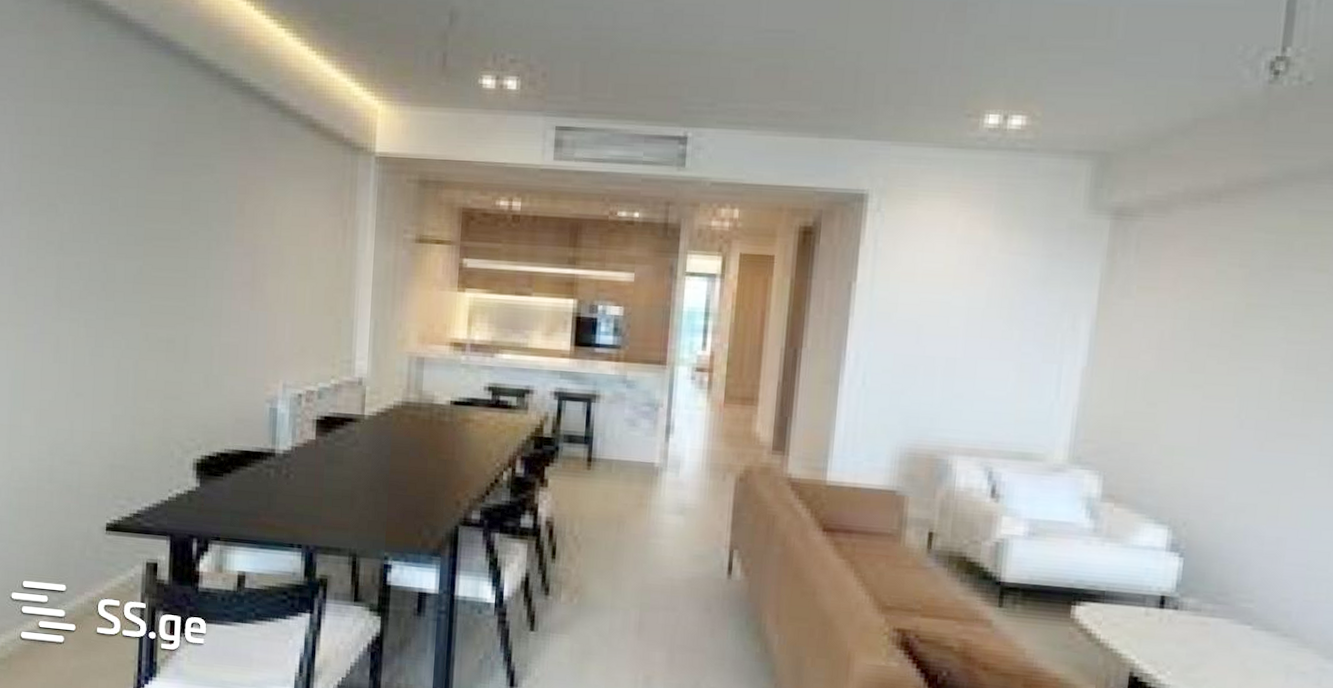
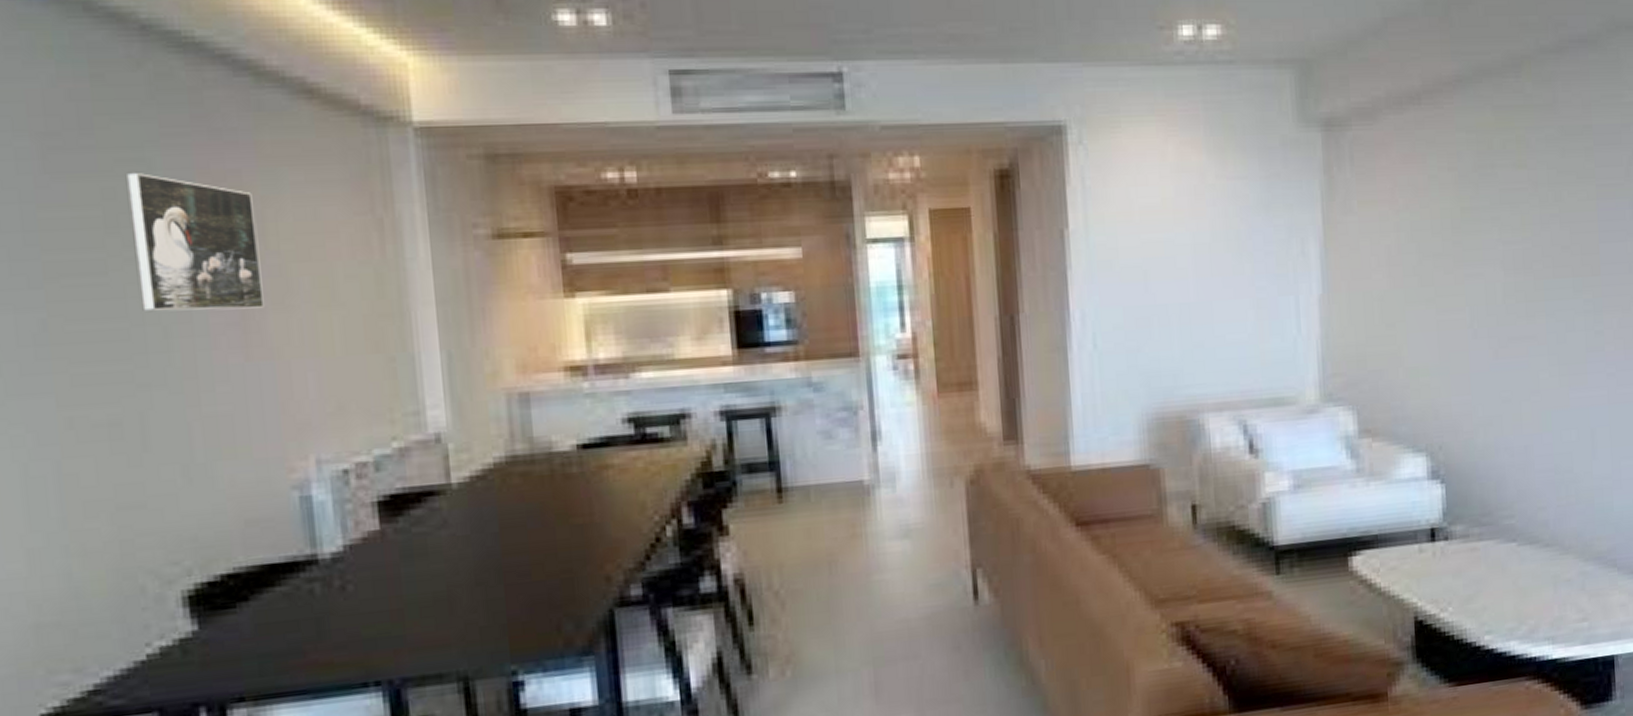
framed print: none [196,173,269,274] -> present [125,172,264,311]

